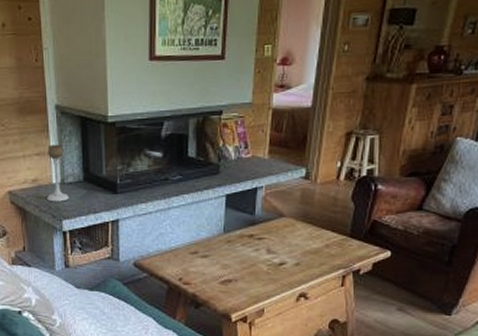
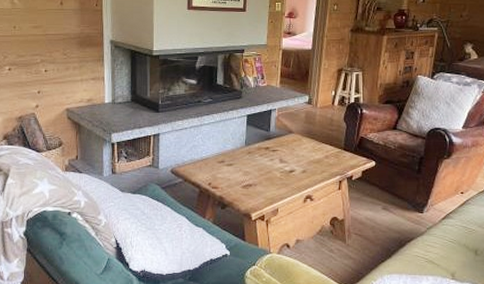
candle holder: present [47,144,69,202] -> none [99,71,118,118]

